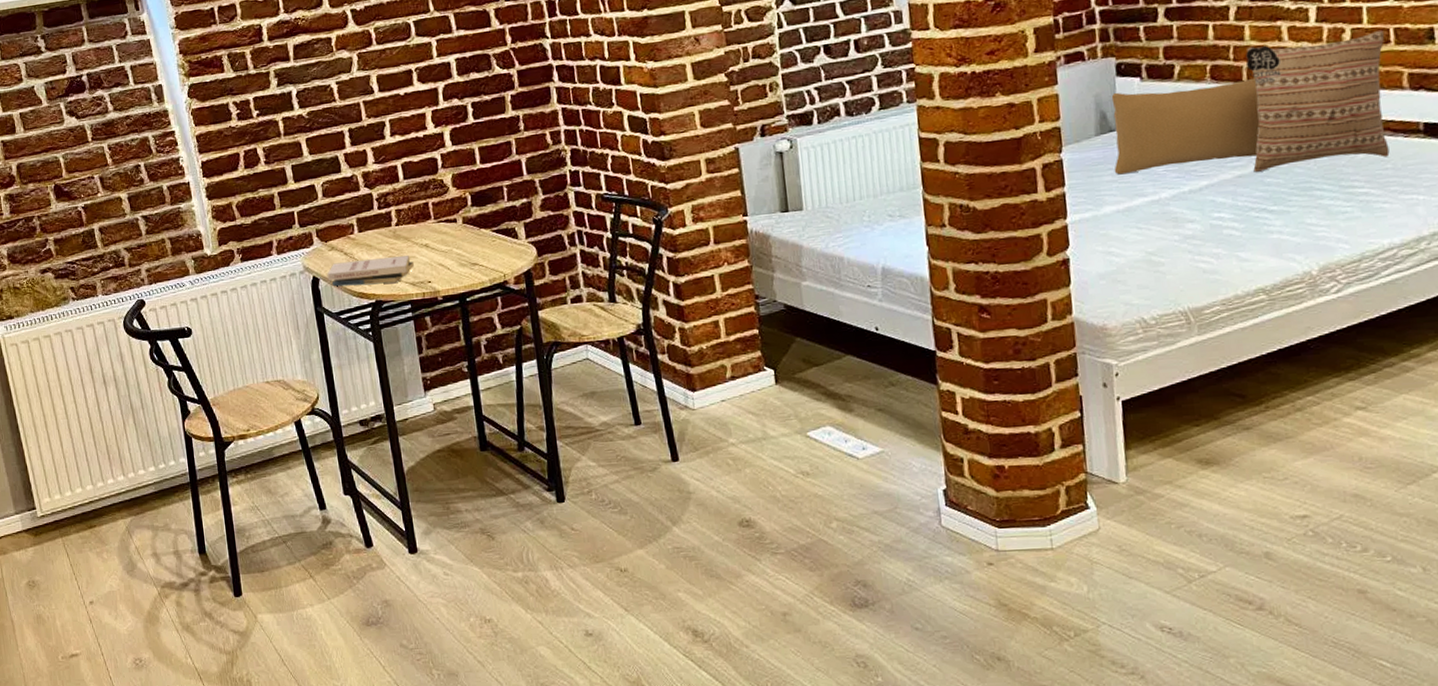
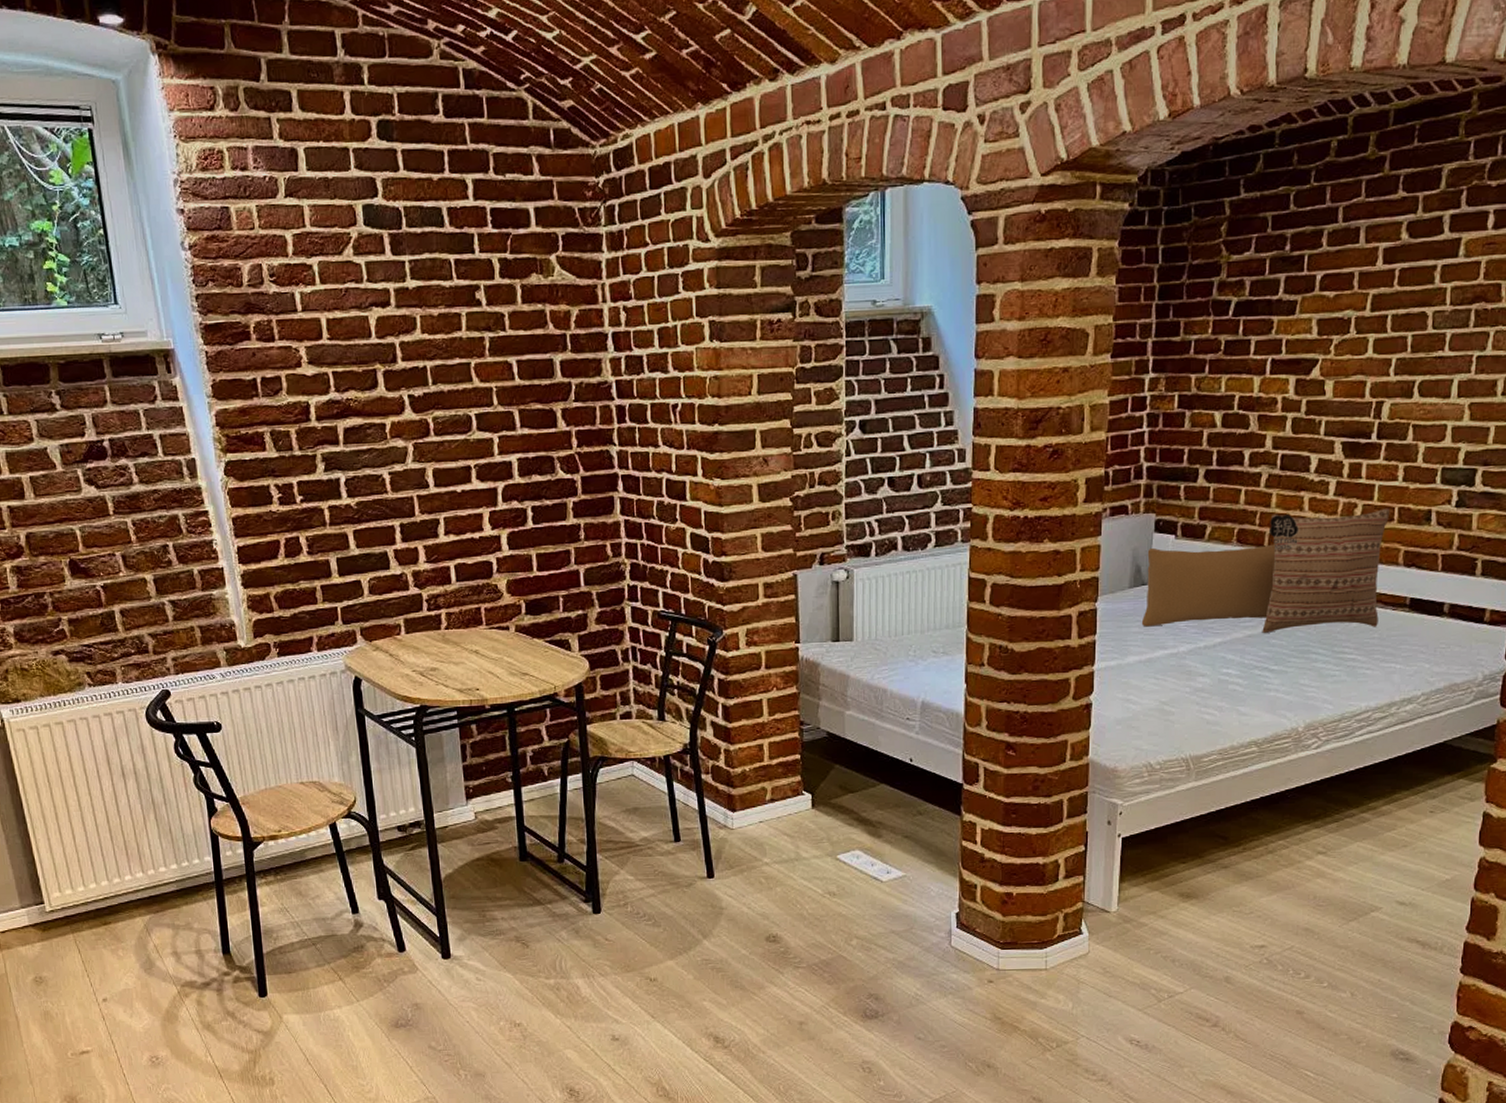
books: present [327,255,415,287] -> none [370,661,463,689]

